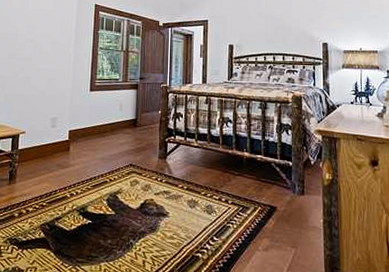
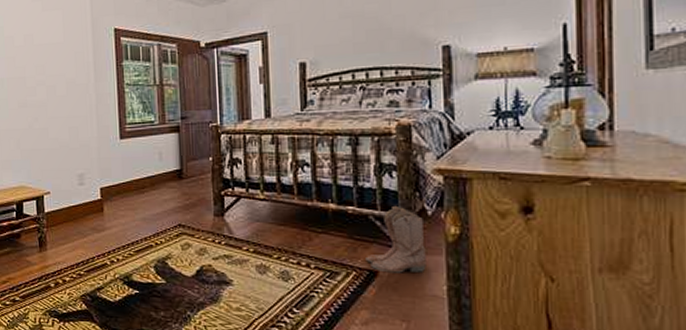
boots: none [268,156,309,209] -> present [365,205,426,273]

